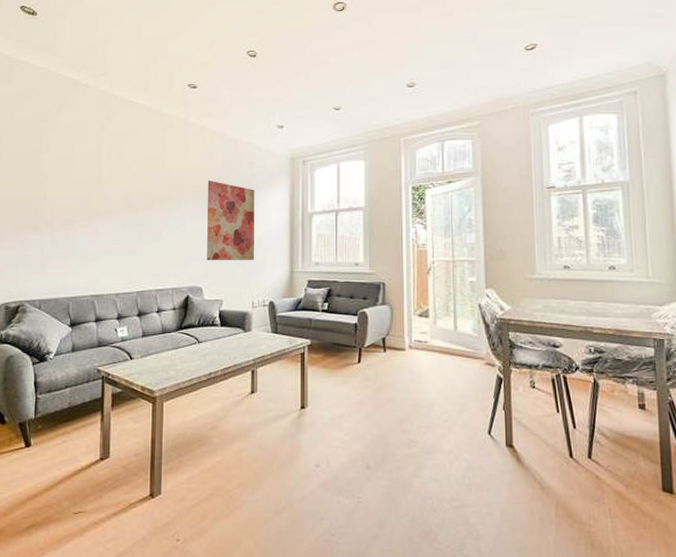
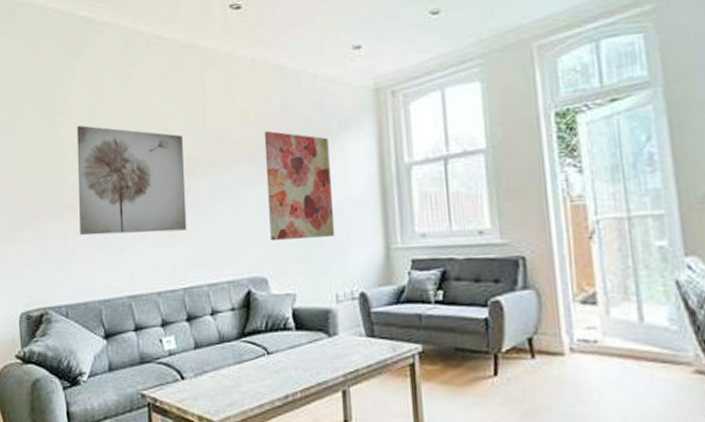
wall art: none [55,162,145,248] -> present [77,125,187,236]

